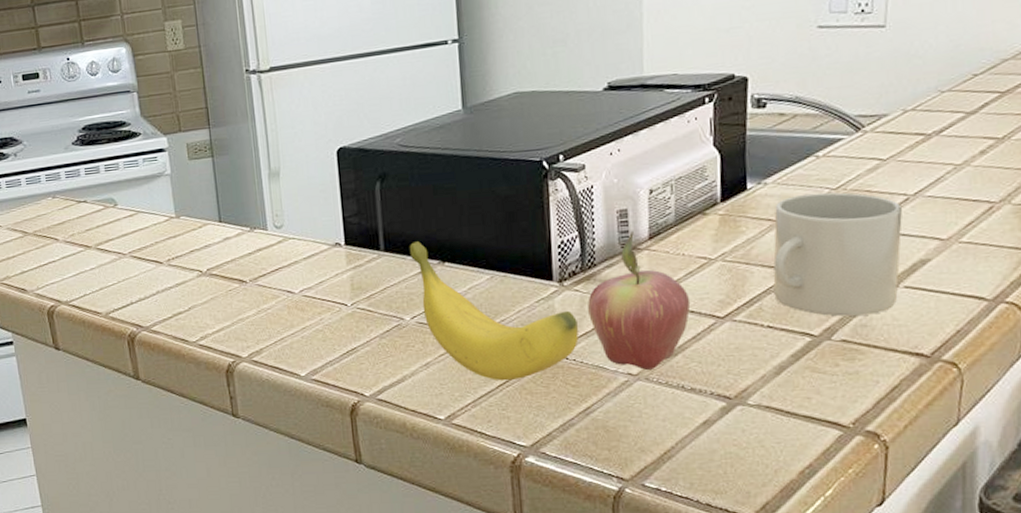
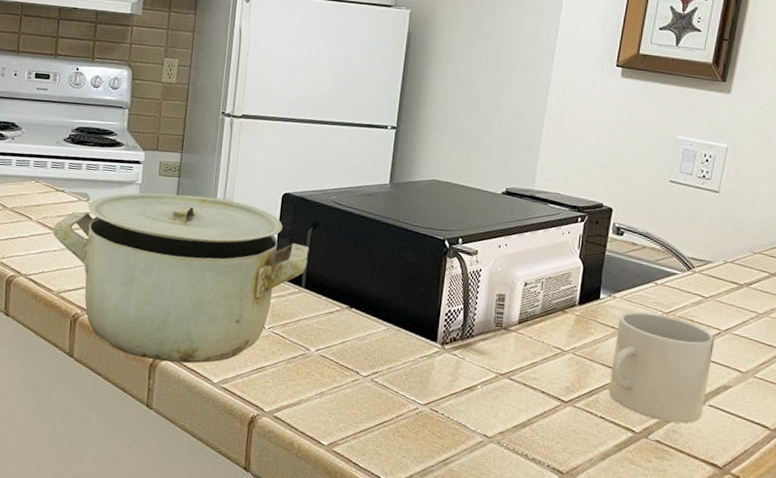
saucepan: none [84,169,383,366] -> present [53,192,310,364]
banana: present [409,241,579,381] -> none [325,285,451,422]
fruit: present [587,230,691,370] -> none [460,313,543,435]

